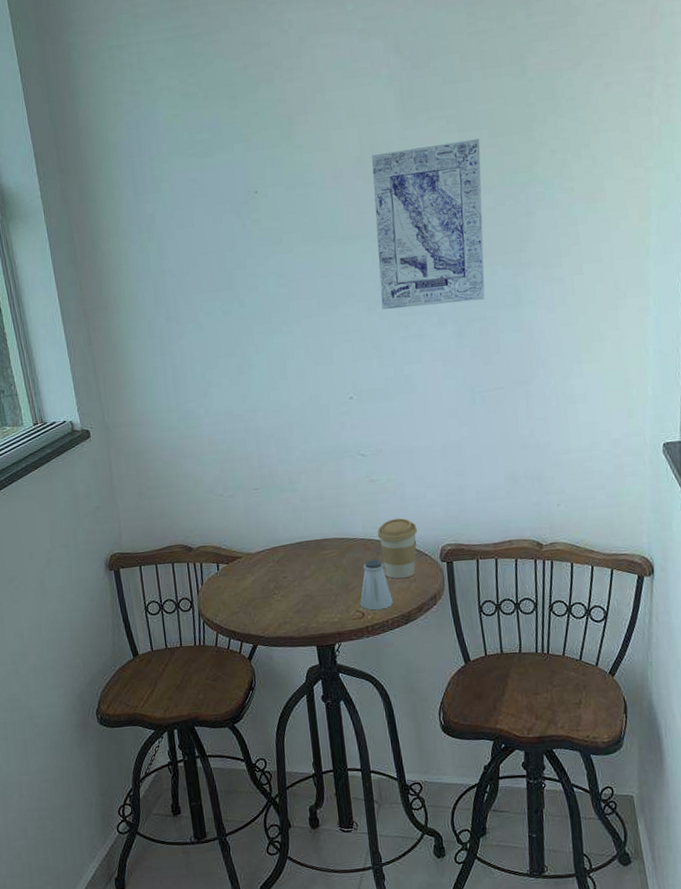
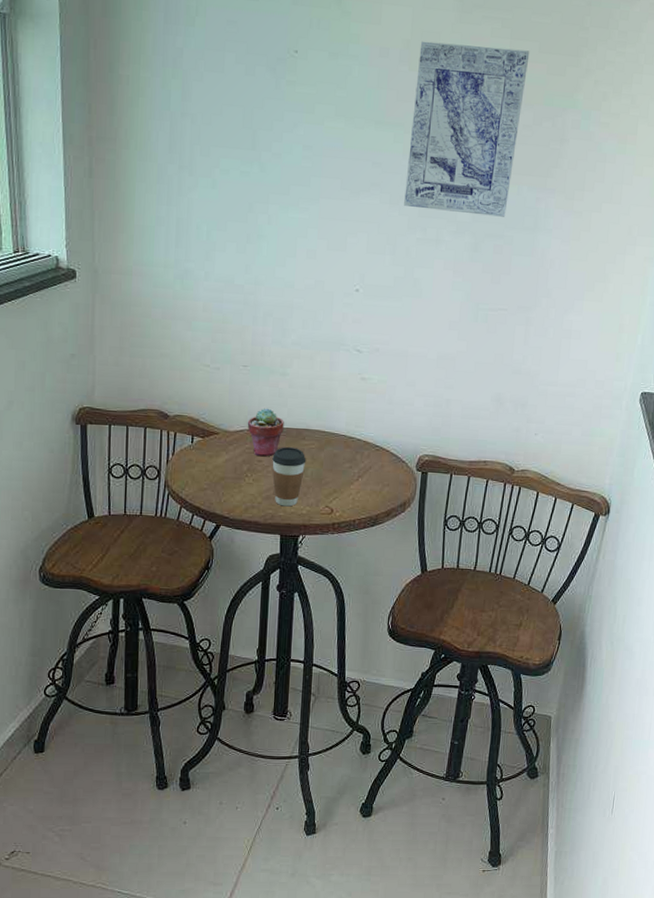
potted succulent: none [267,525,303,573] -> present [247,408,284,457]
coffee cup: none [296,559,330,618] -> present [272,447,306,507]
saltshaker: present [360,559,393,611] -> none [331,457,363,509]
coffee cup: present [377,518,417,579] -> none [359,421,399,482]

